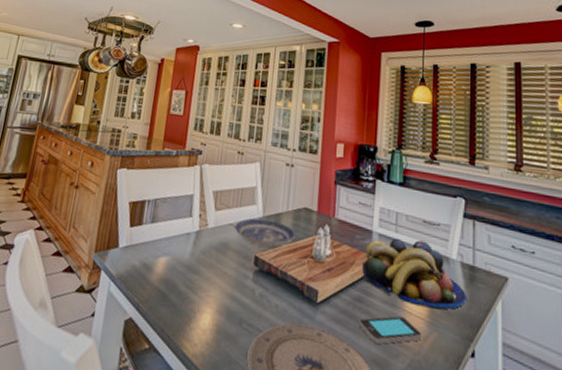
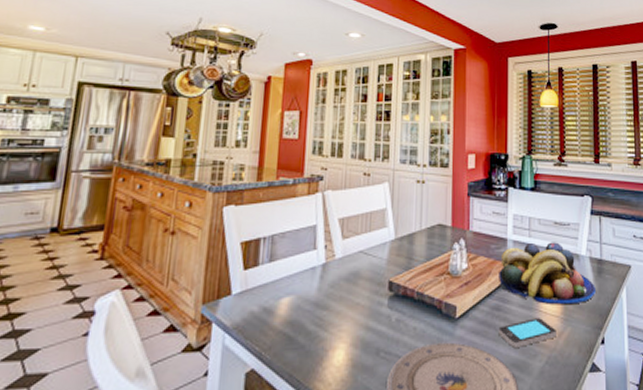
plate: present [234,218,295,248] -> none [365,241,430,270]

